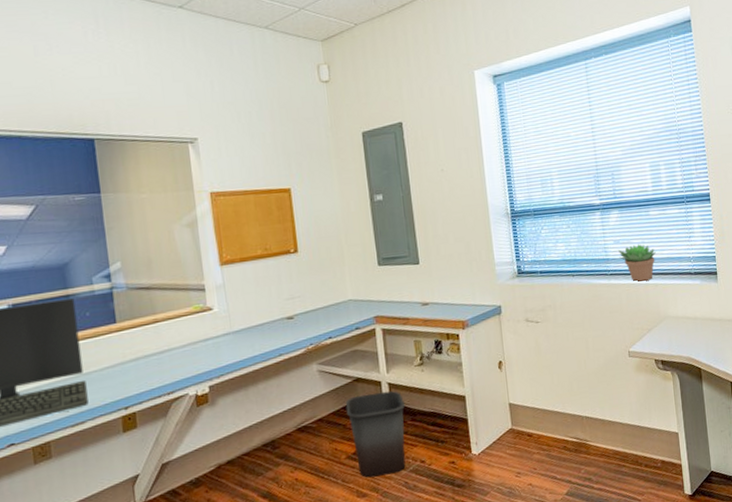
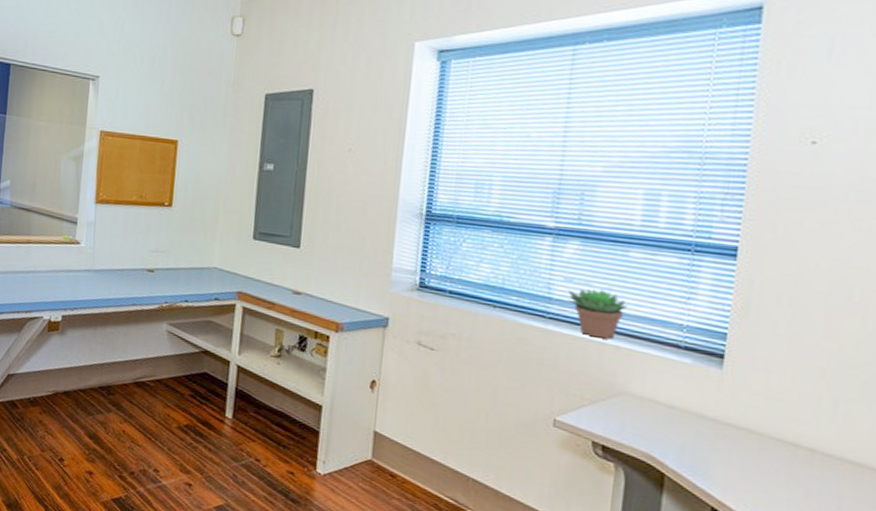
waste bin: present [345,390,406,478] -> none [187,368,251,462]

